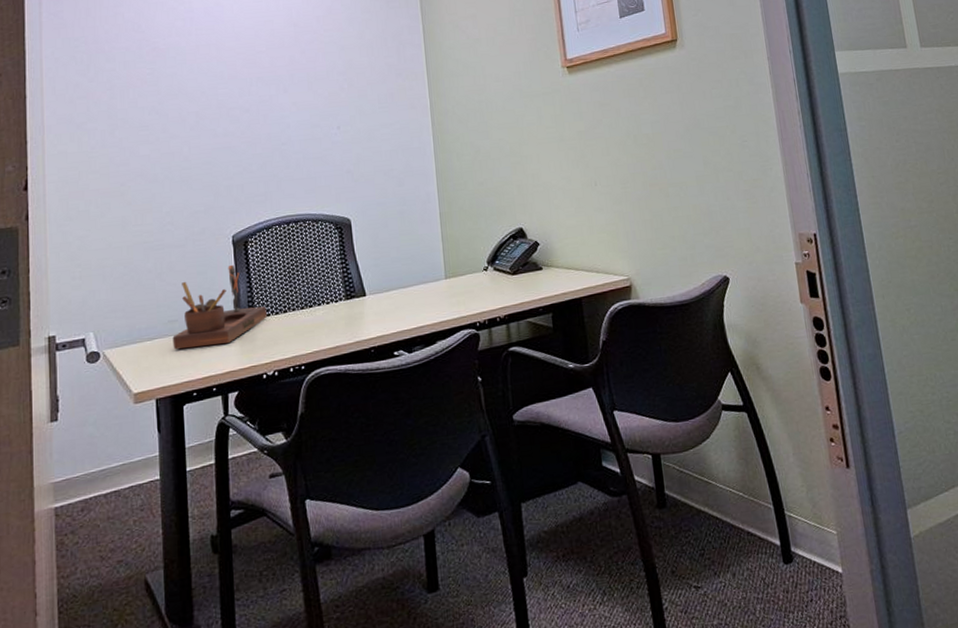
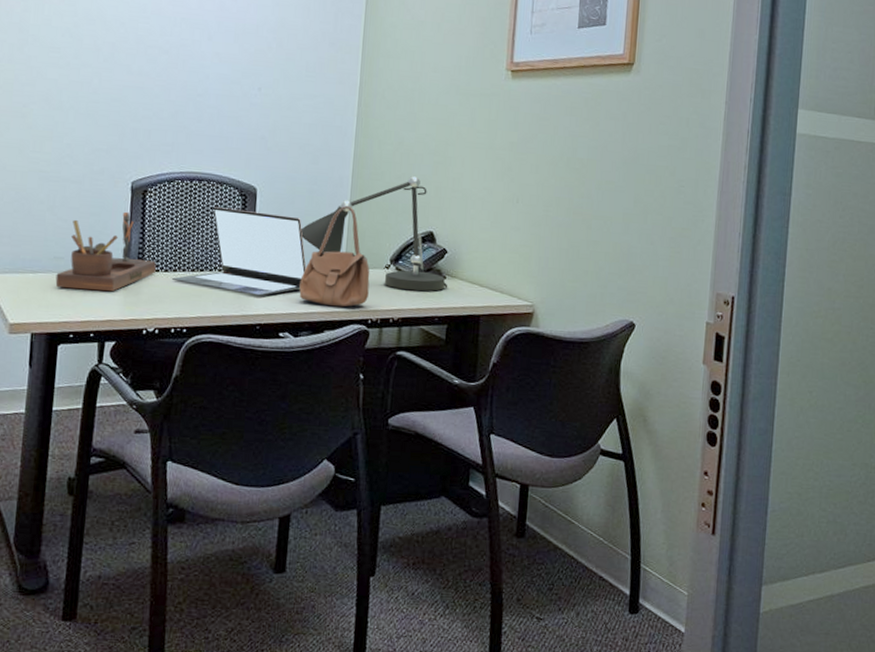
laptop: none [283,239,410,322] -> present [171,207,307,296]
desk lamp: none [397,179,546,288] -> present [300,176,448,292]
handbag: none [405,219,473,317] -> present [299,205,370,307]

